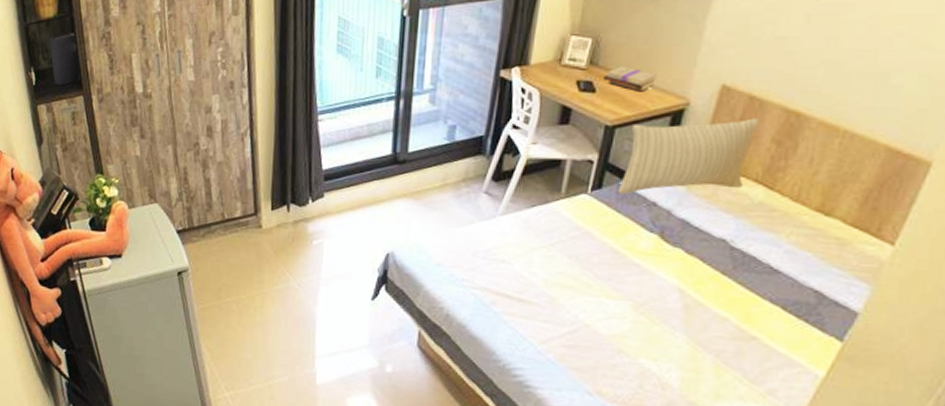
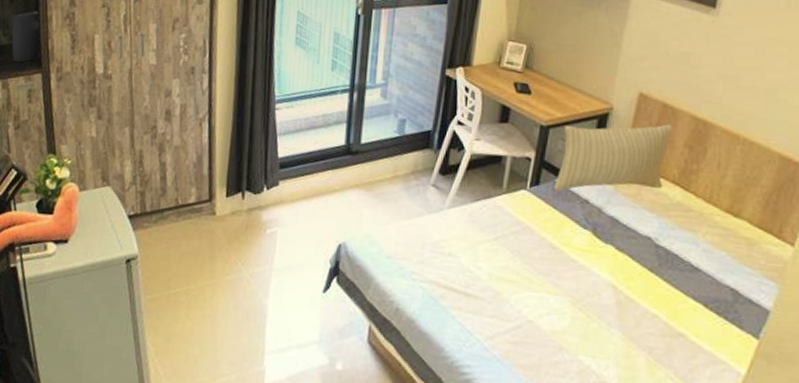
books: present [602,66,656,92] -> none [536,71,583,96]

